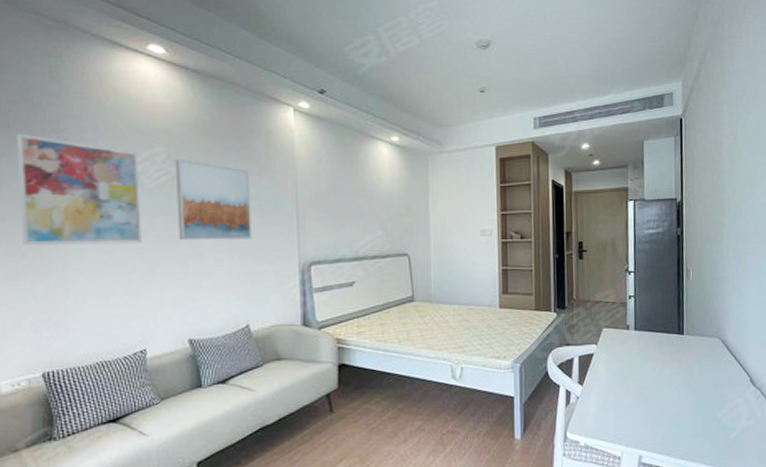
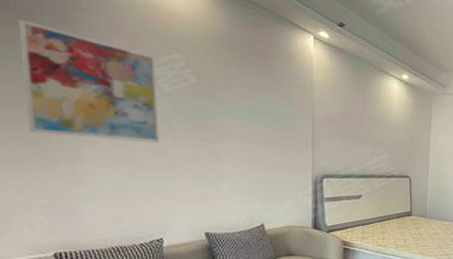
wall art: present [175,158,253,241] -> none [194,67,270,150]

